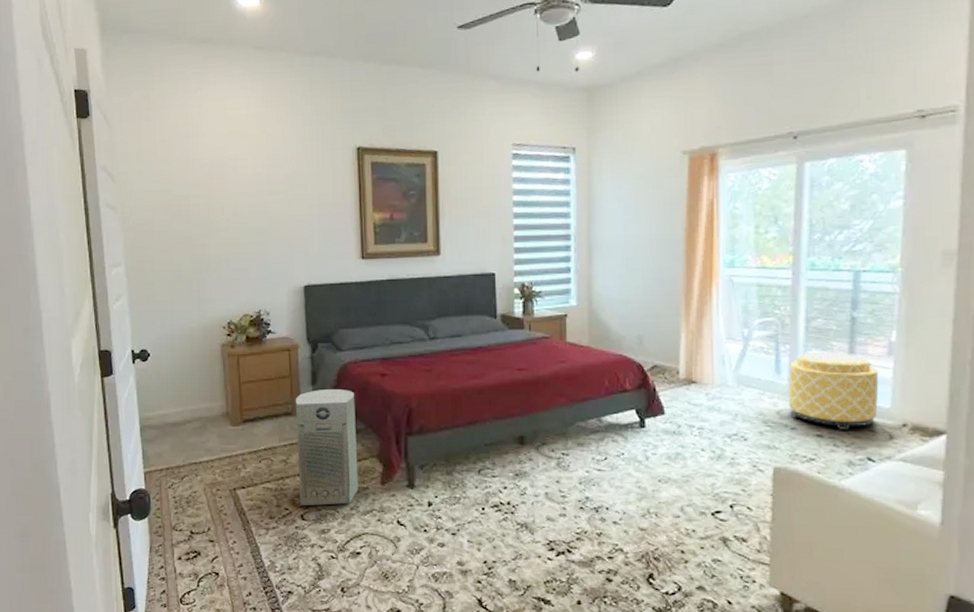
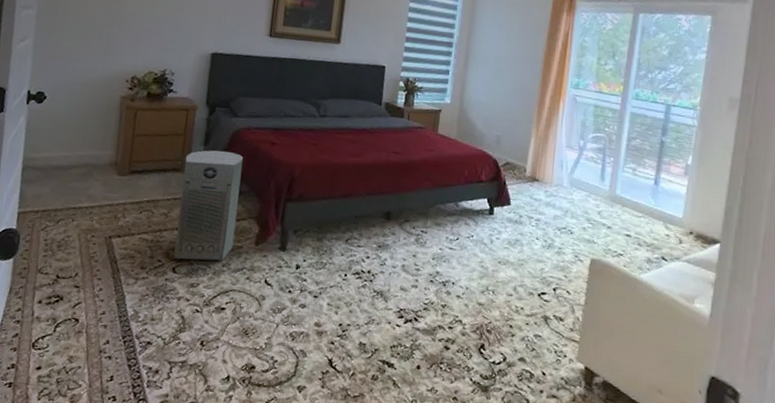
ottoman: present [788,351,879,430] -> none [608,165,677,233]

